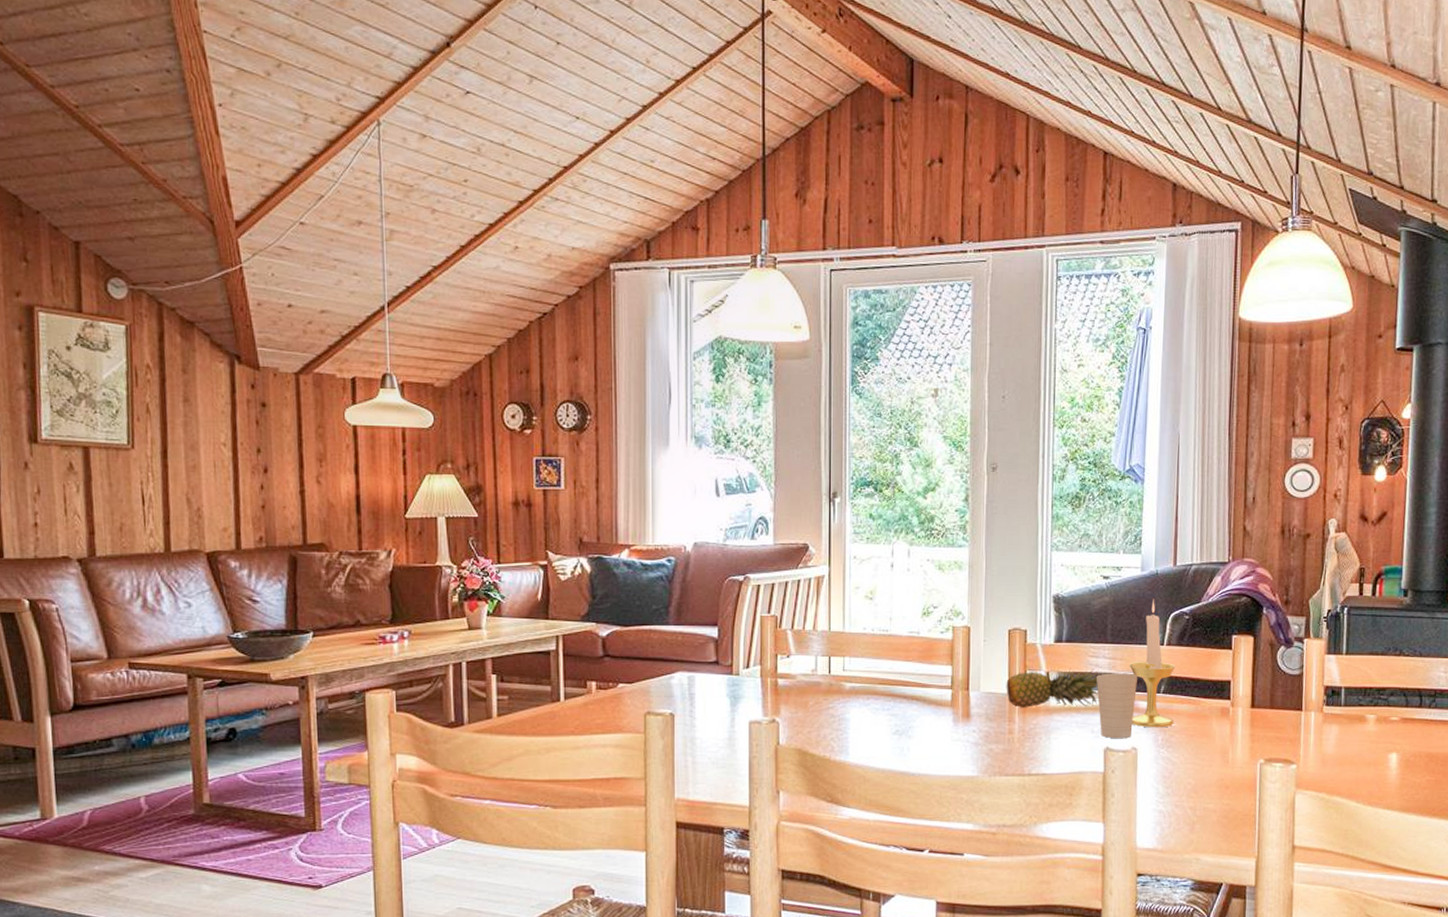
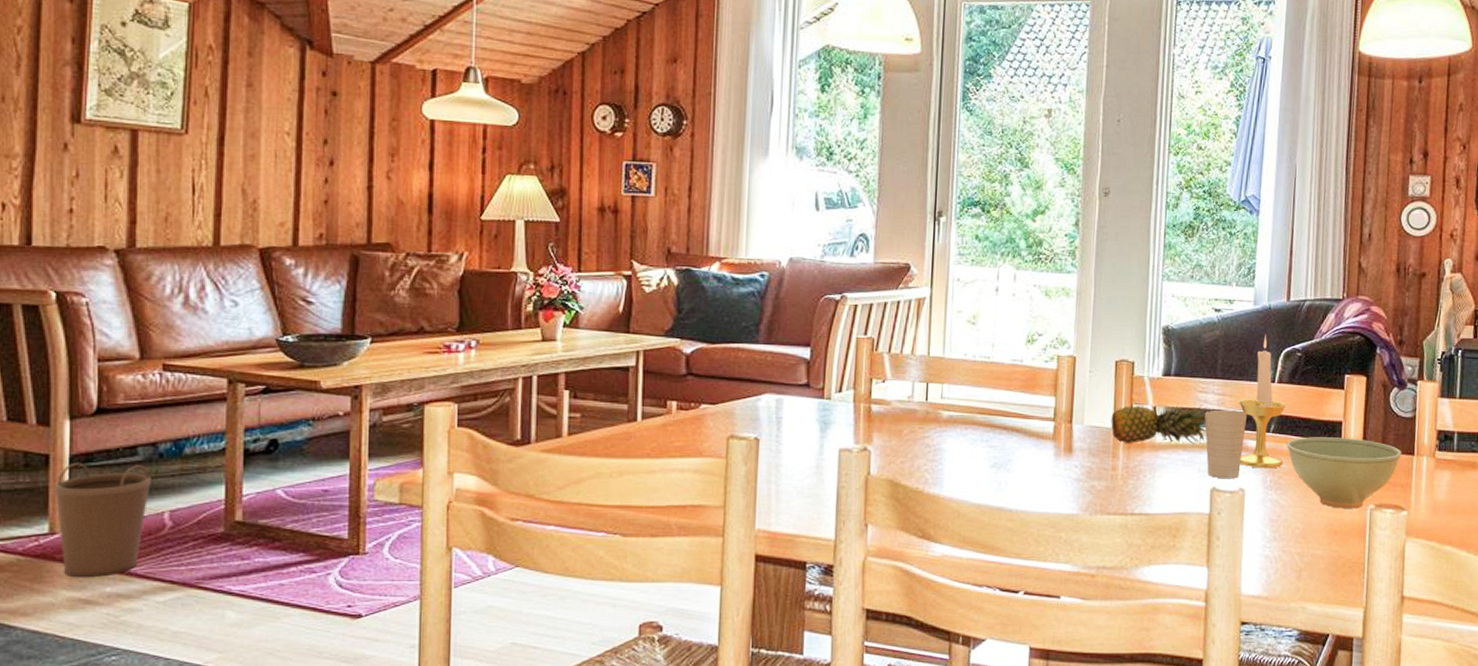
basket: none [42,754,127,857] -> present [54,462,151,577]
bowl: none [1176,696,1290,764] -> present [1286,437,1402,509]

